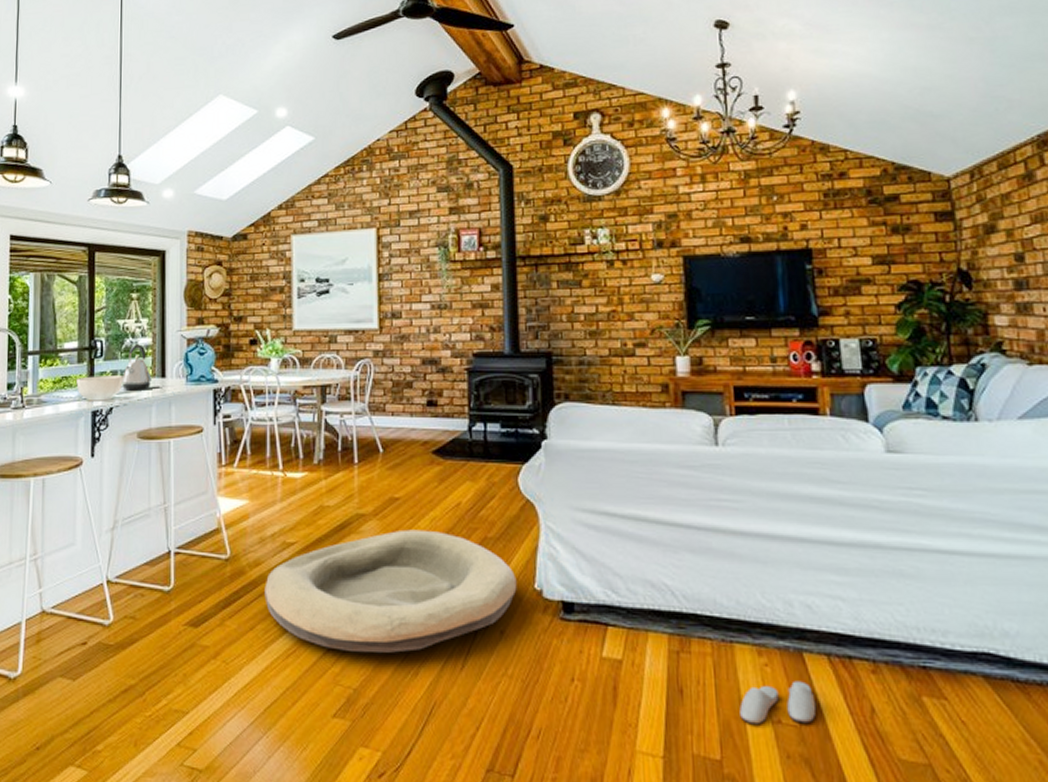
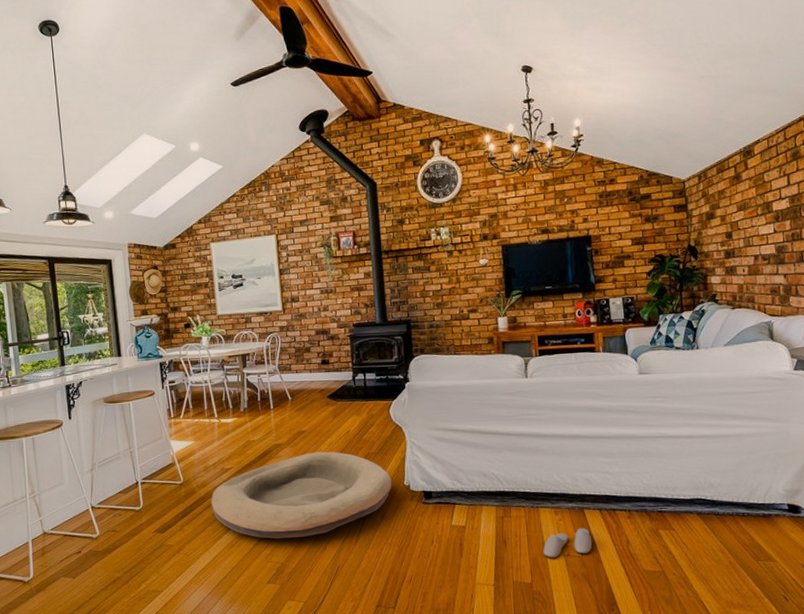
bowl: present [76,376,124,403] -> none [51,357,88,379]
kettle: present [121,344,153,390] -> none [86,333,112,368]

